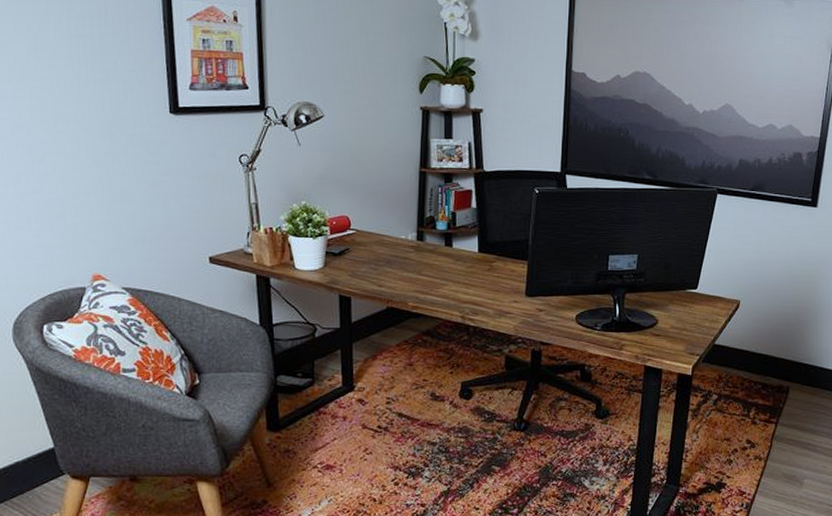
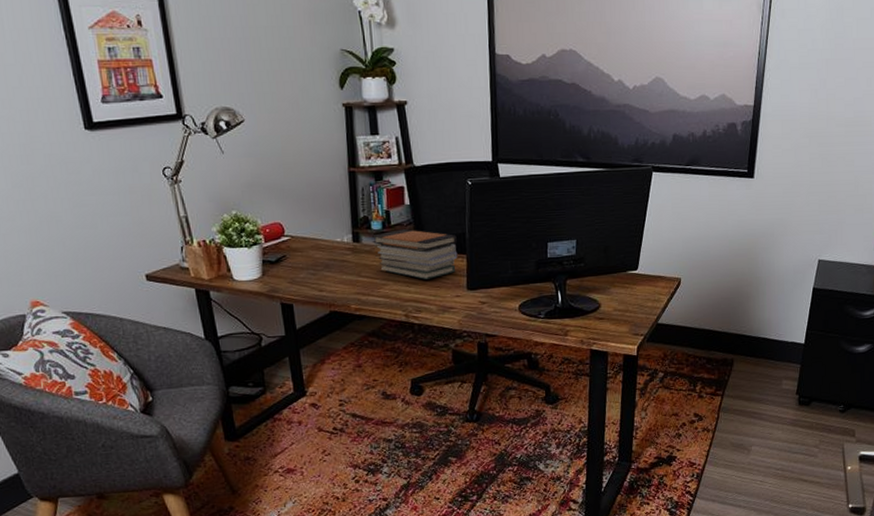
book stack: none [437,231,520,283] -> present [372,229,458,280]

